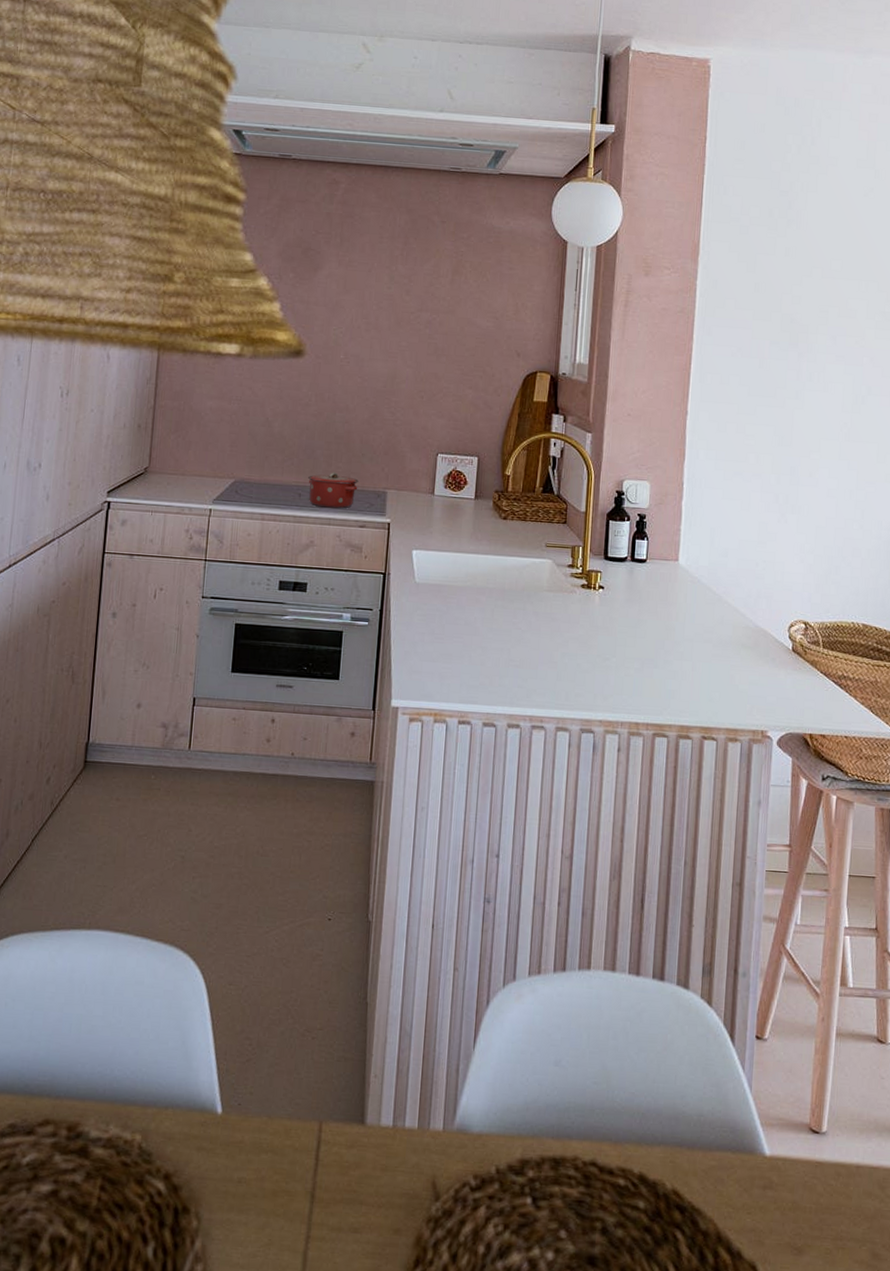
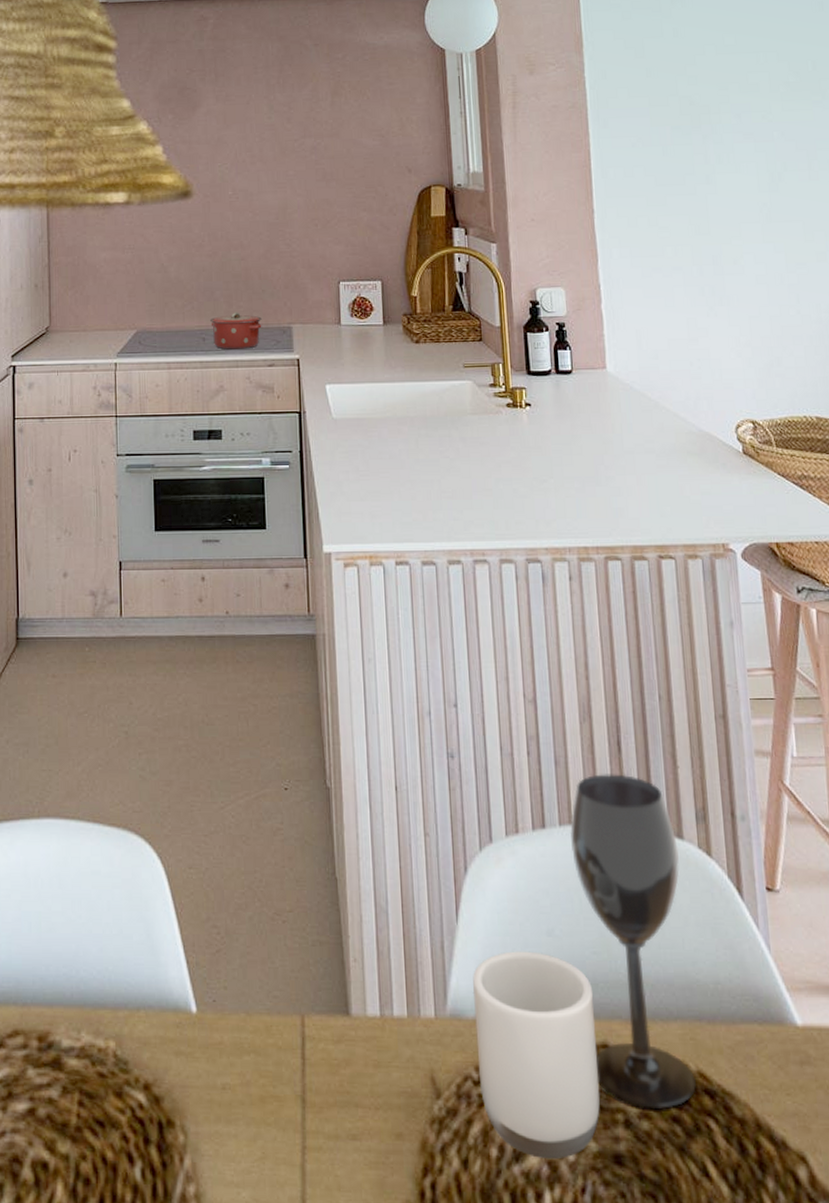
mug: none [476,1077,589,1258] -> present [473,951,601,1160]
wine glass: none [583,927,683,1220] -> present [569,774,696,1109]

